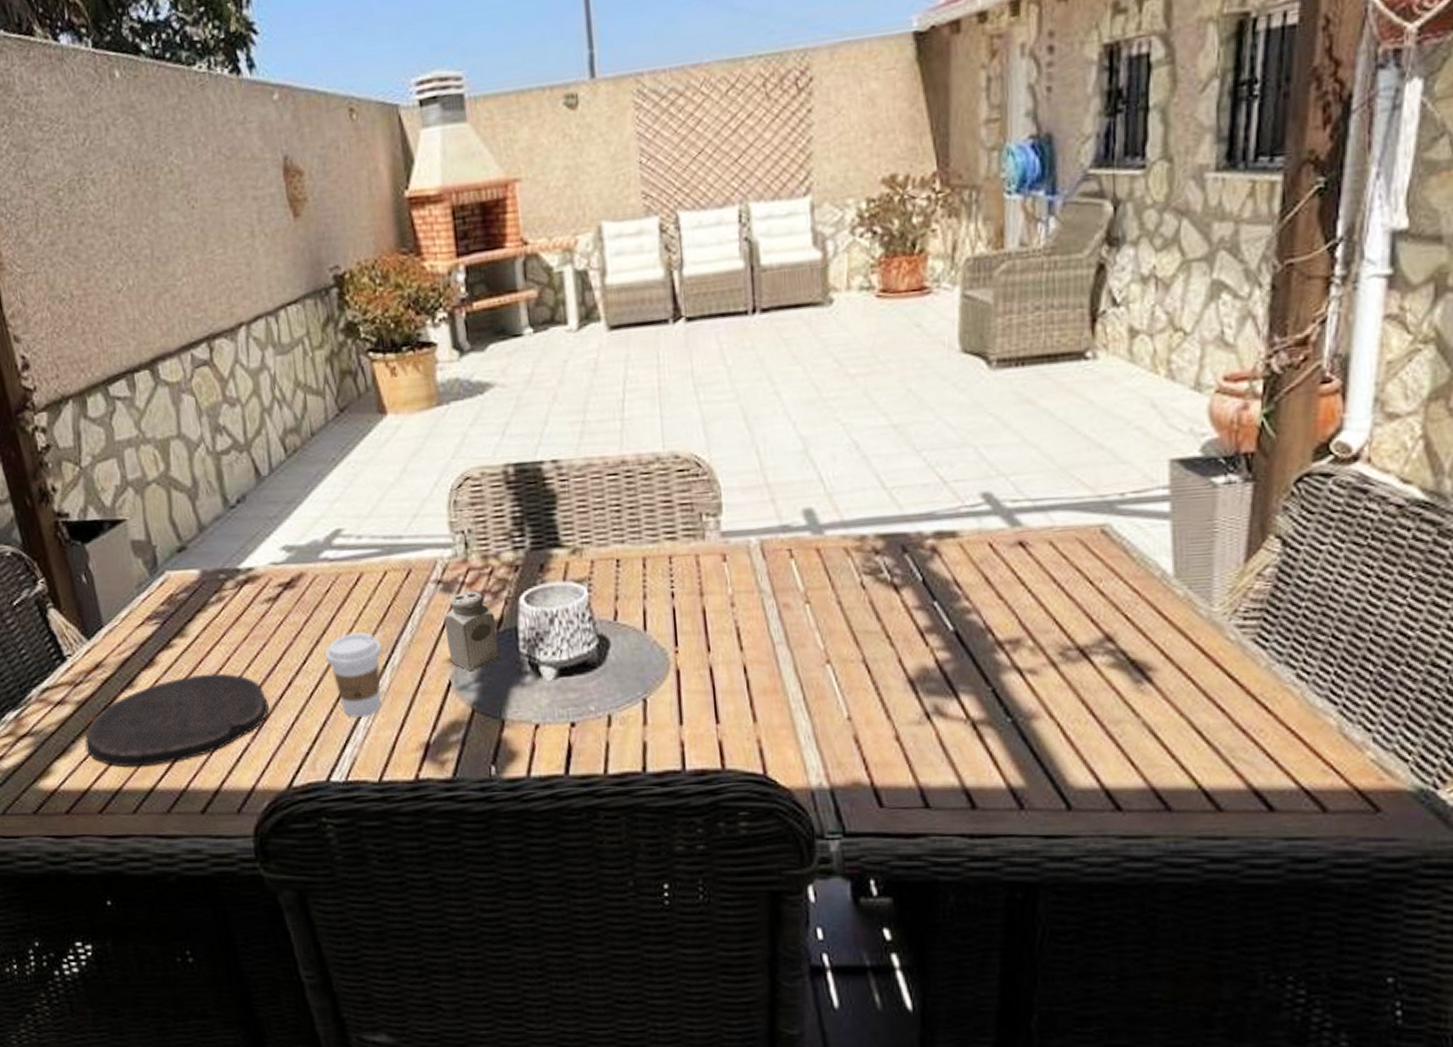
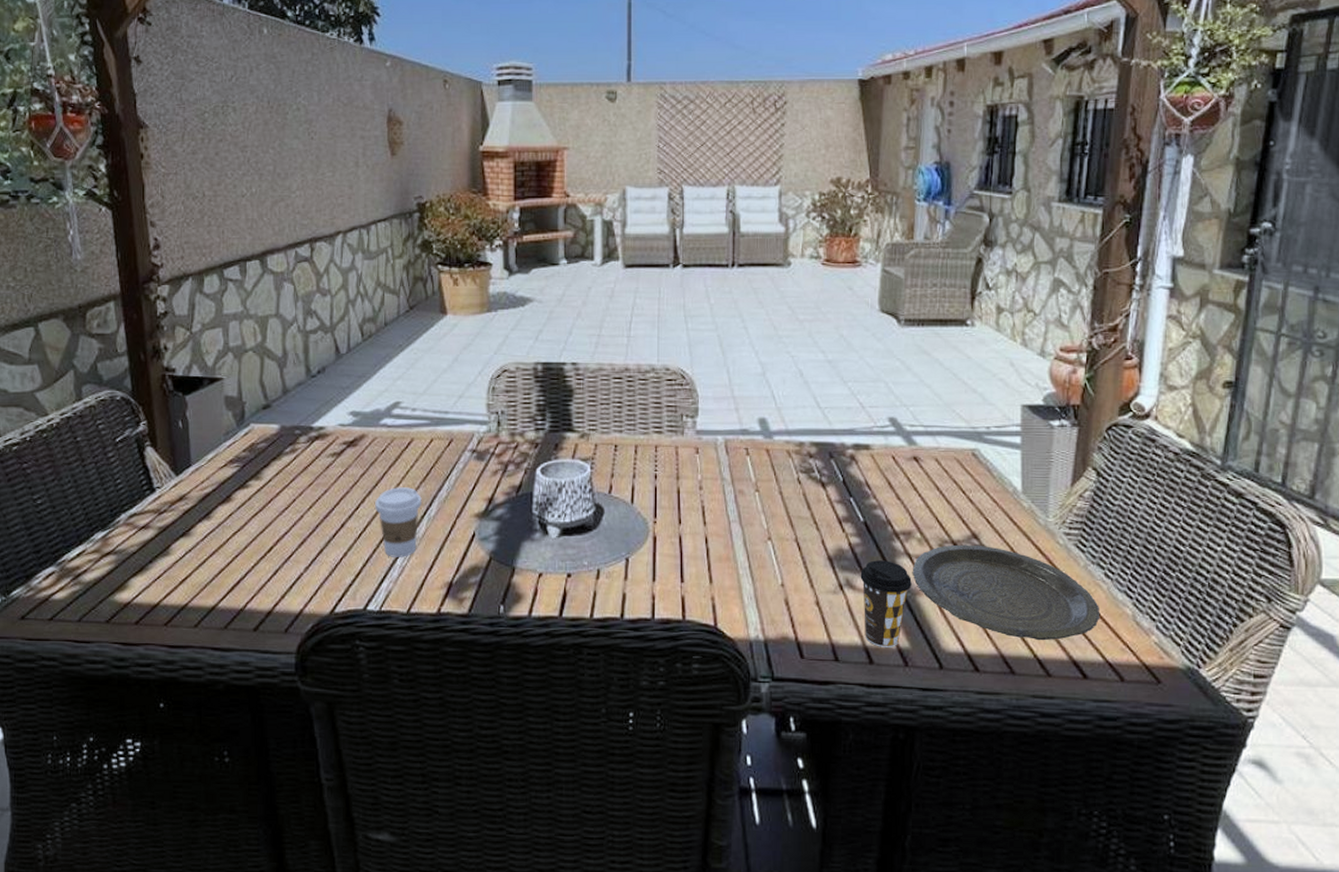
plate: present [85,673,269,768] -> none [161,512,323,587]
salt shaker: present [444,591,500,672] -> none [475,461,516,526]
coffee cup: none [953,678,1024,788] -> present [860,560,912,647]
plate: none [1023,649,1291,767] -> present [912,544,1100,641]

